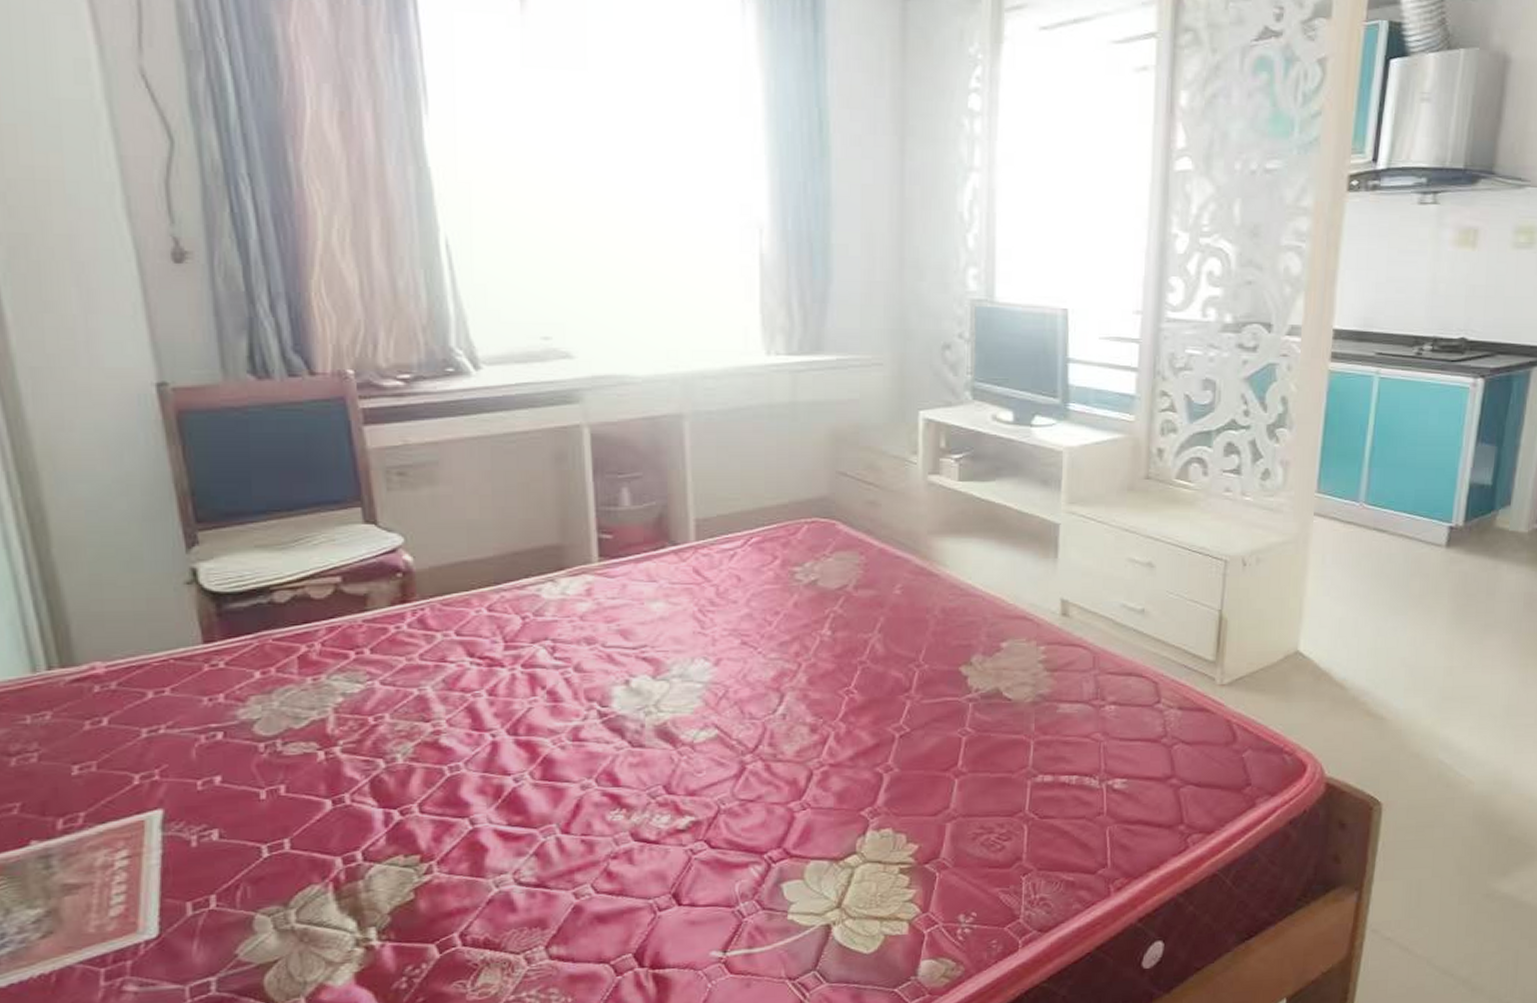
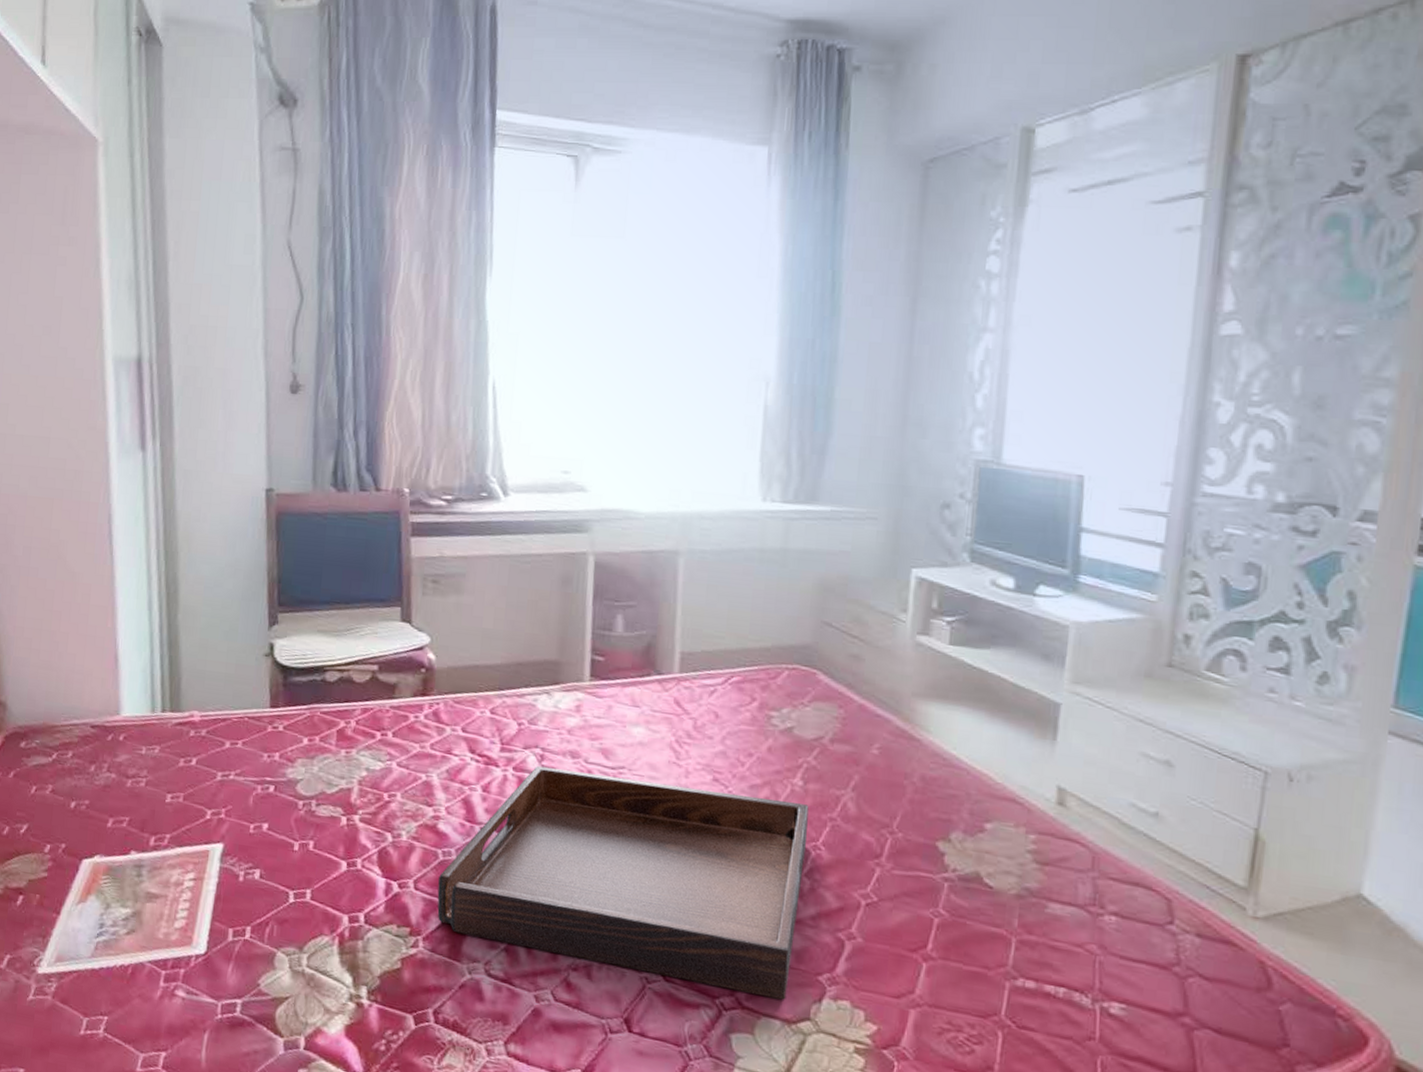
serving tray: none [448,652,840,849] -> present [437,765,809,1000]

